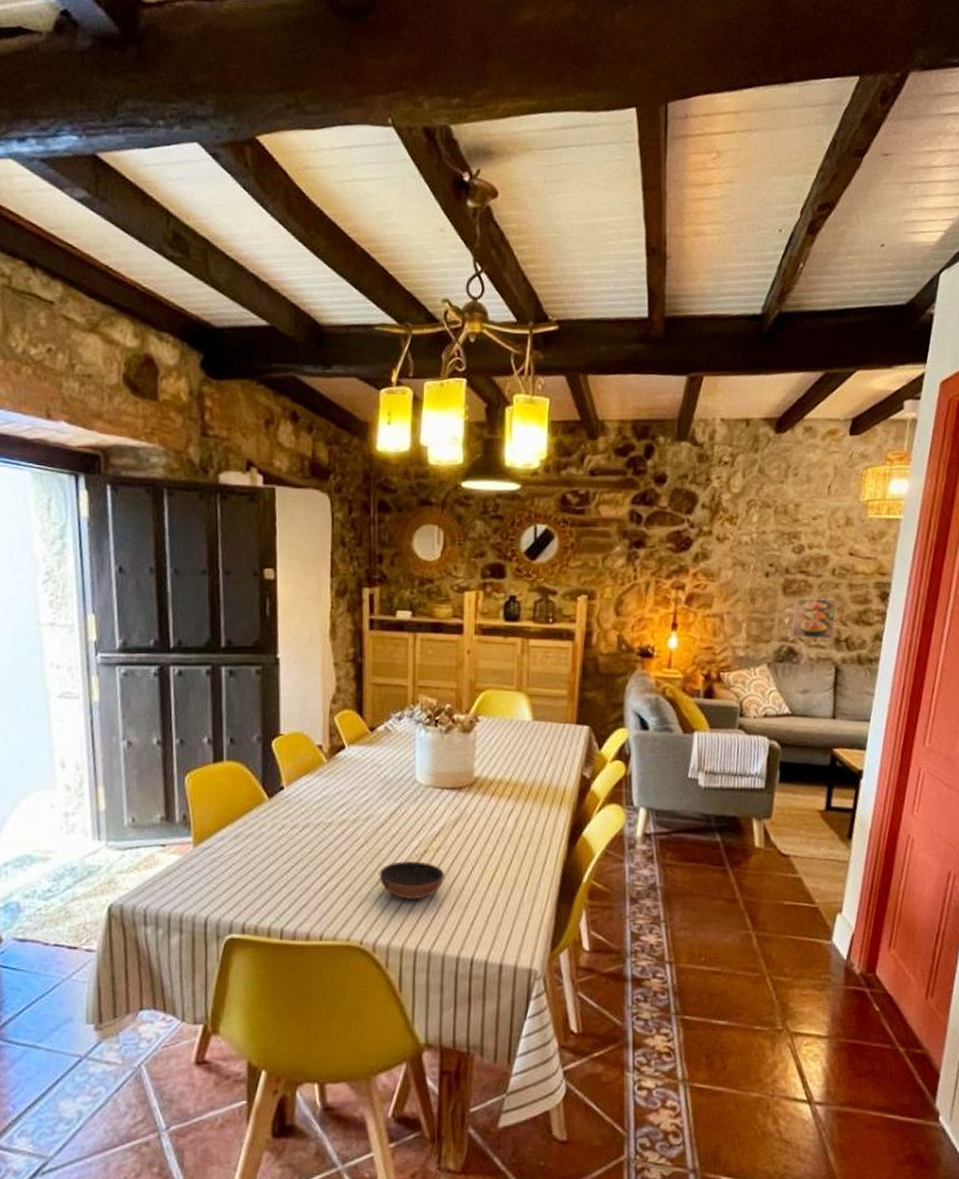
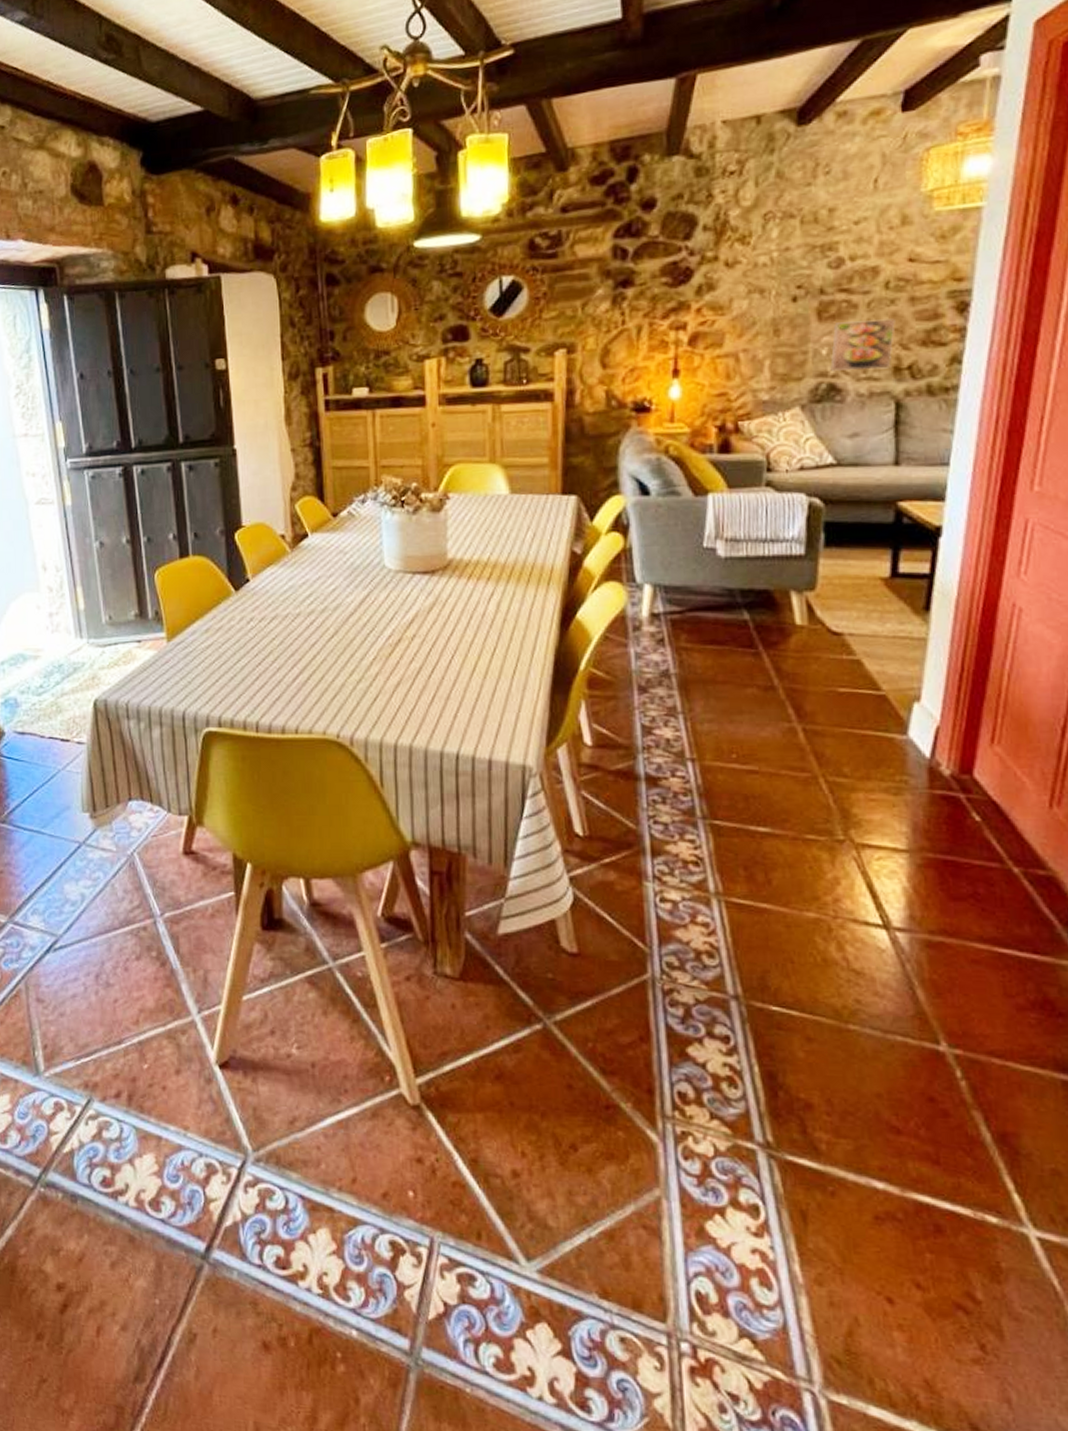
bowl: present [379,861,445,899] -> none [351,651,423,691]

